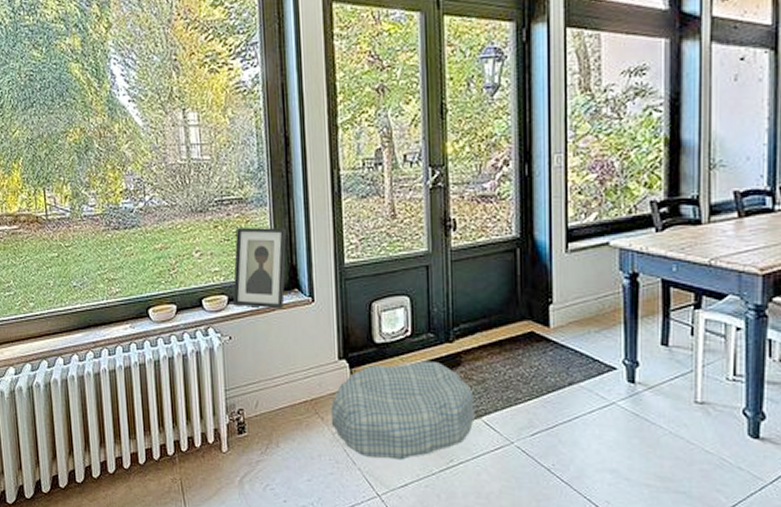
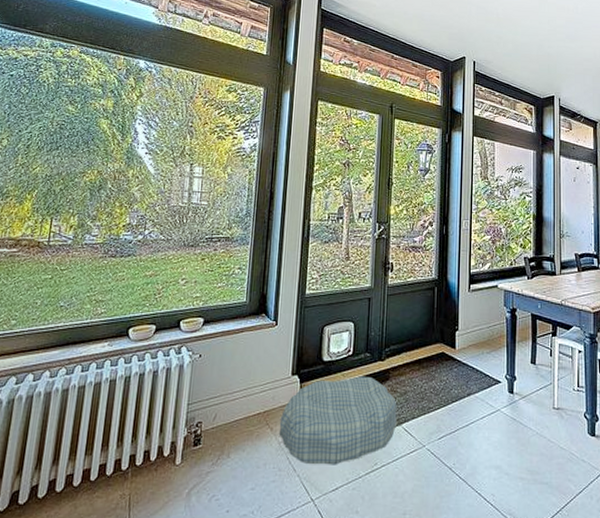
picture frame: present [233,227,287,309] -> none [208,261,262,331]

